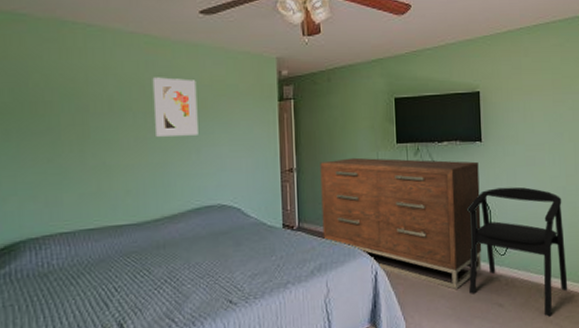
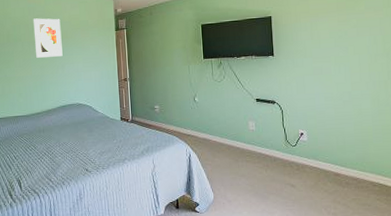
dresser: present [320,157,482,290] -> none [146,70,276,172]
armchair: present [467,186,568,317] -> none [262,91,355,198]

